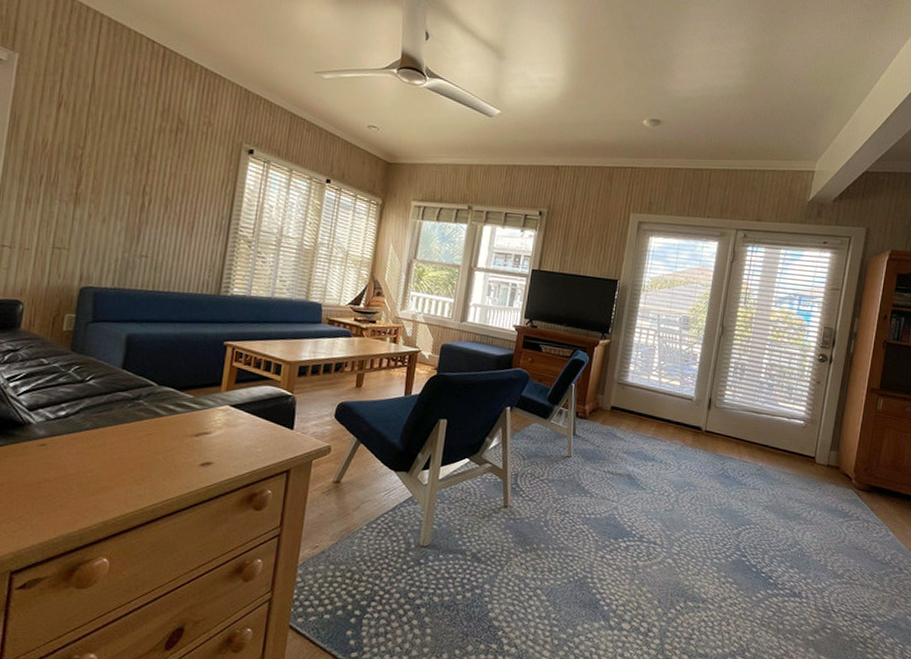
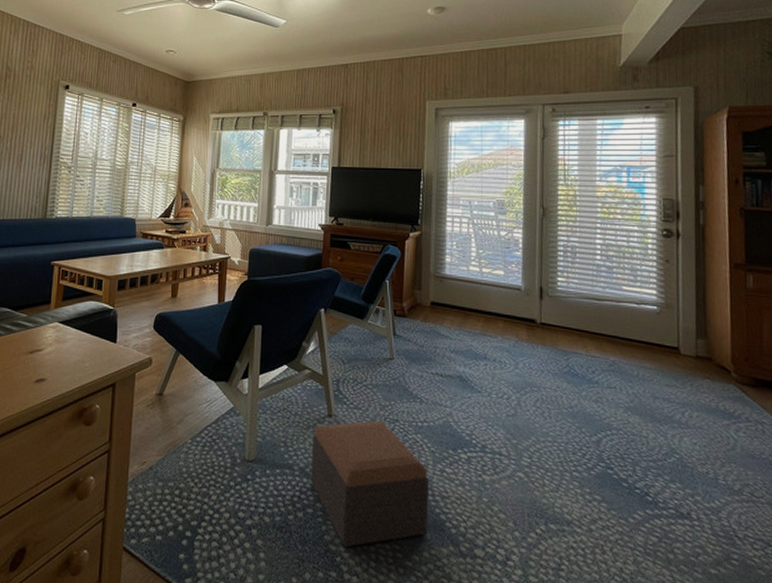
footstool: none [480,511,591,623] -> present [310,420,430,548]

